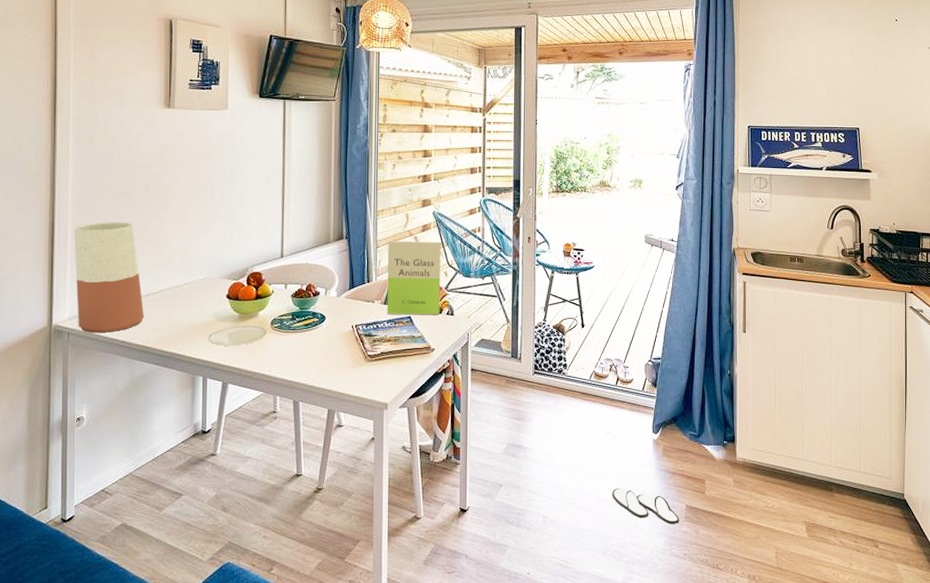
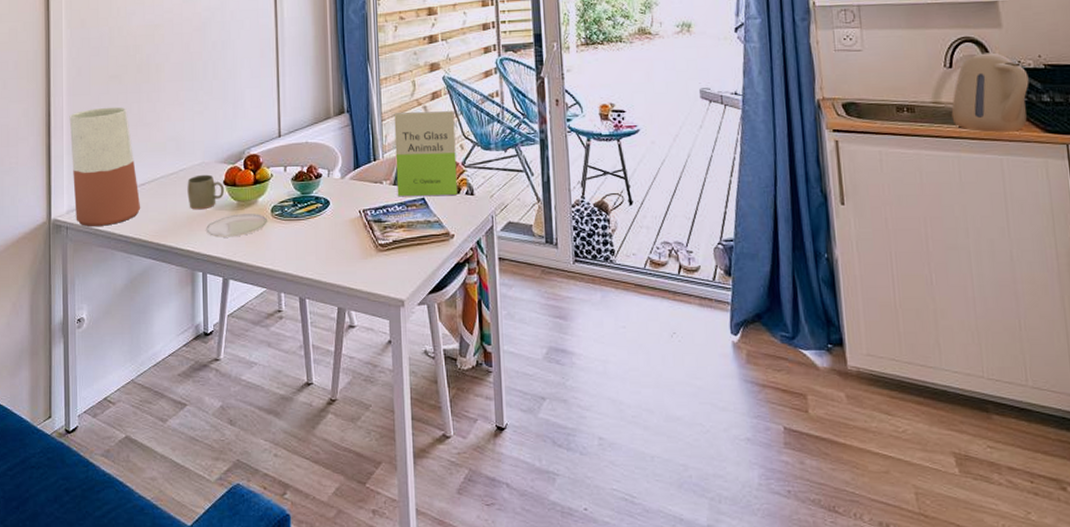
mug: none [191,288,227,320] -> present [187,174,225,210]
slippers: present [612,488,680,524] -> none [685,404,777,451]
kettle: none [829,219,885,281] -> present [951,52,1029,133]

